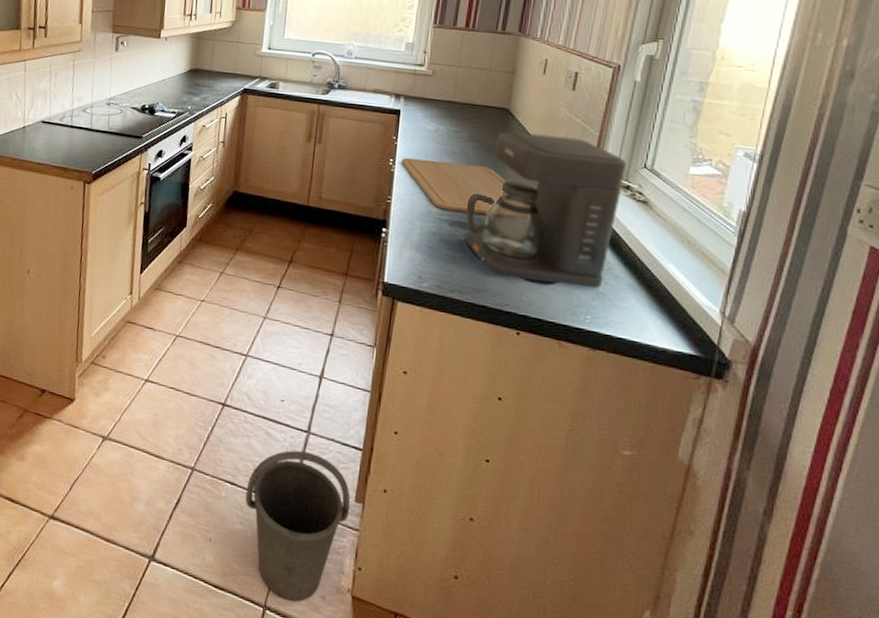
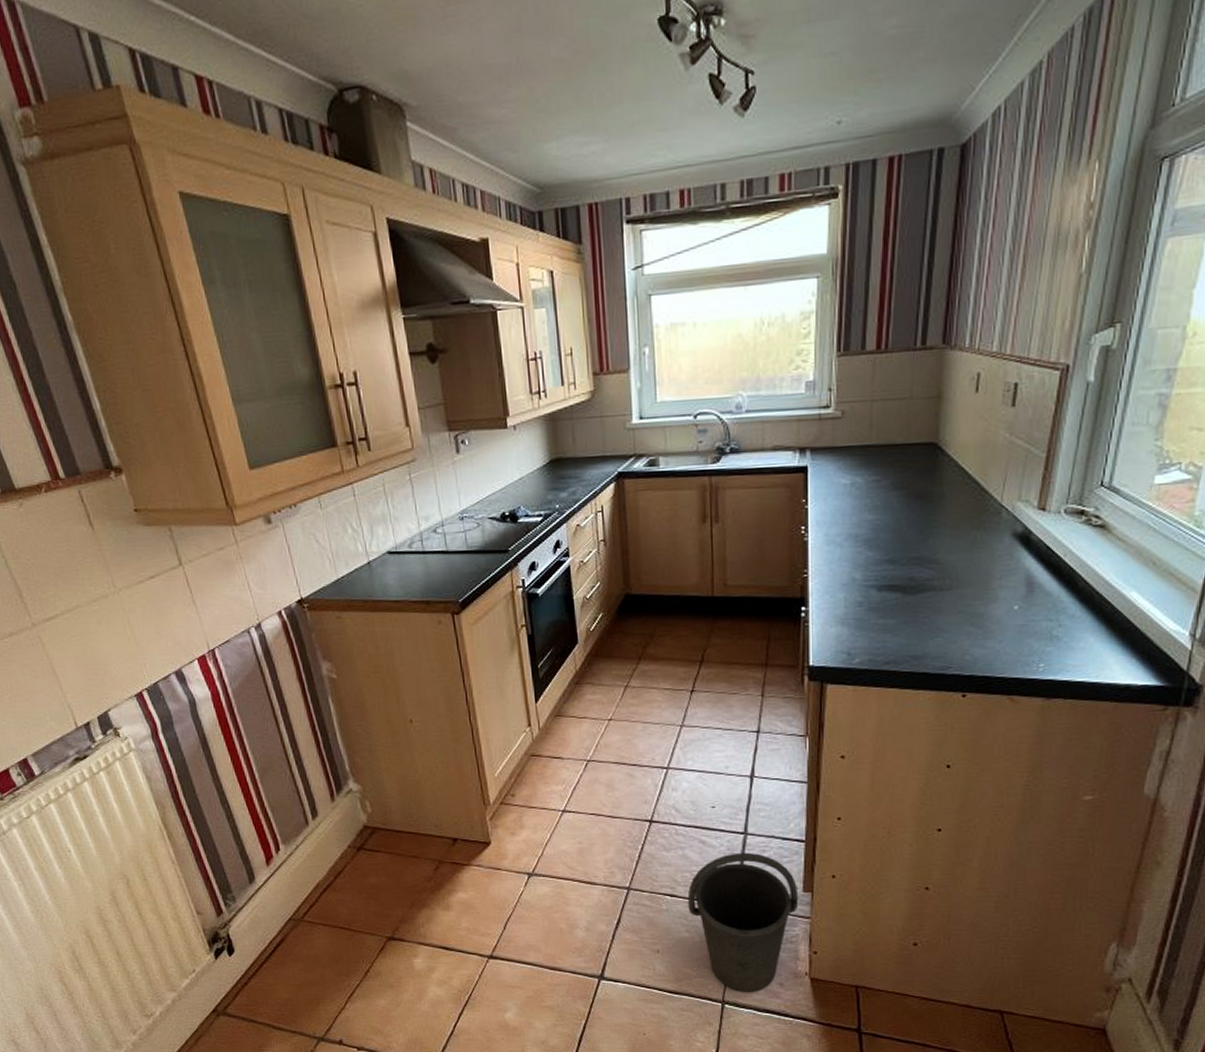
chopping board: present [401,157,508,215] -> none [815,516,941,575]
coffee maker: present [465,131,627,289] -> none [895,464,1081,638]

